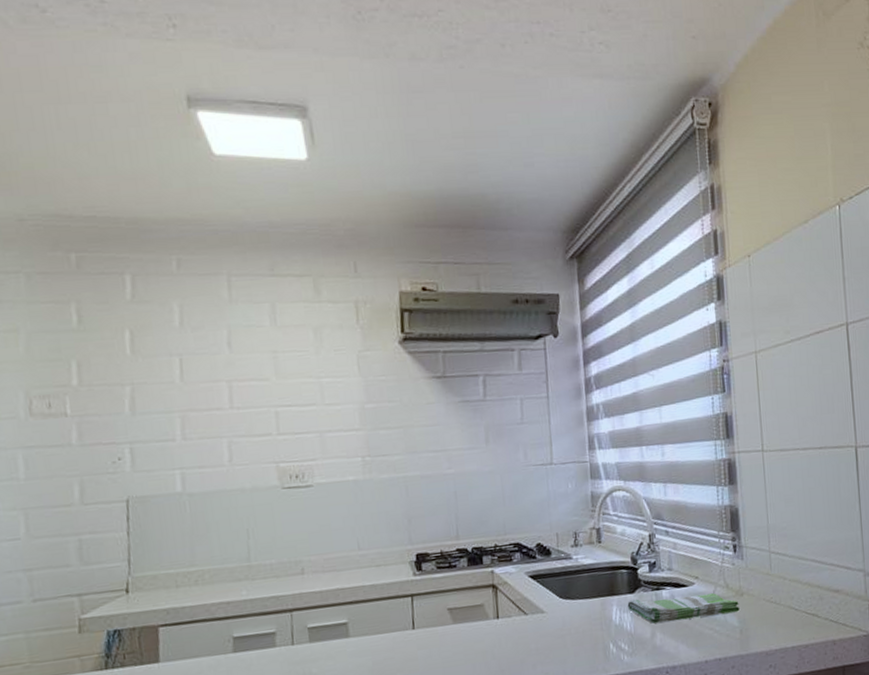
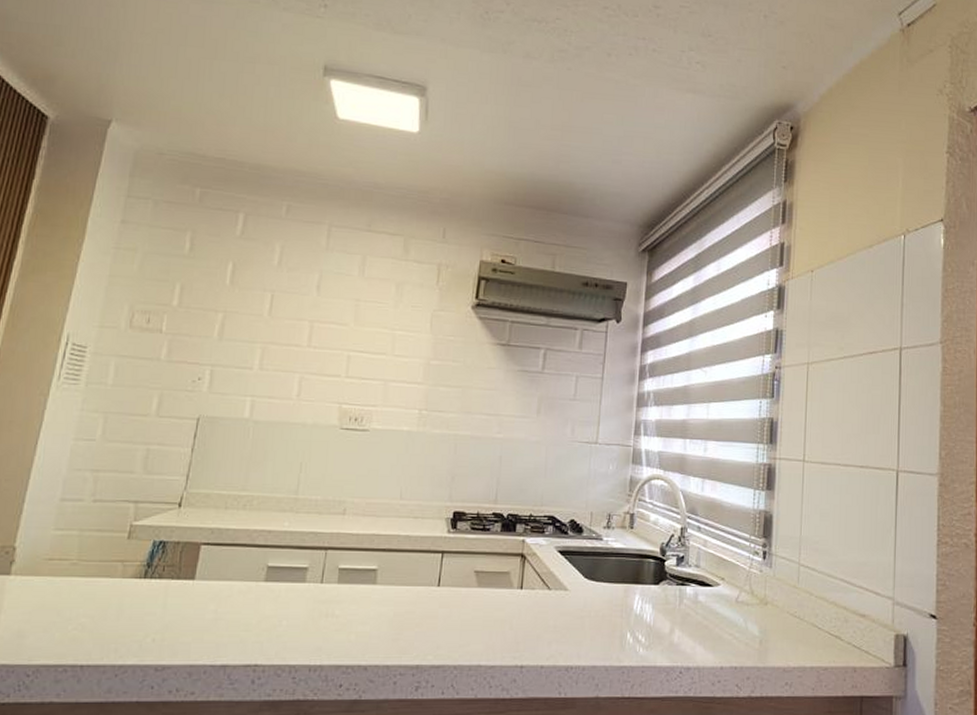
dish towel: present [627,593,740,624] -> none [650,591,762,621]

